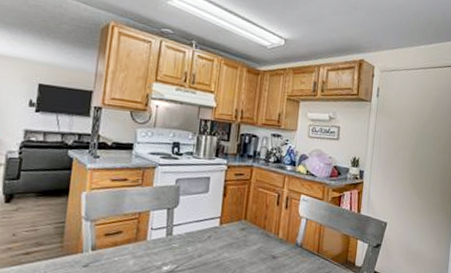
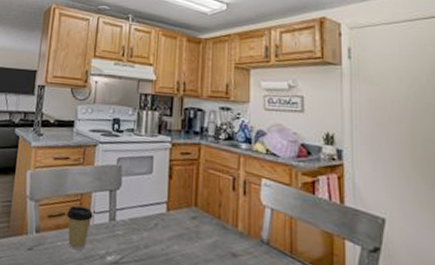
coffee cup: none [124,224,151,264] -> present [67,206,93,251]

